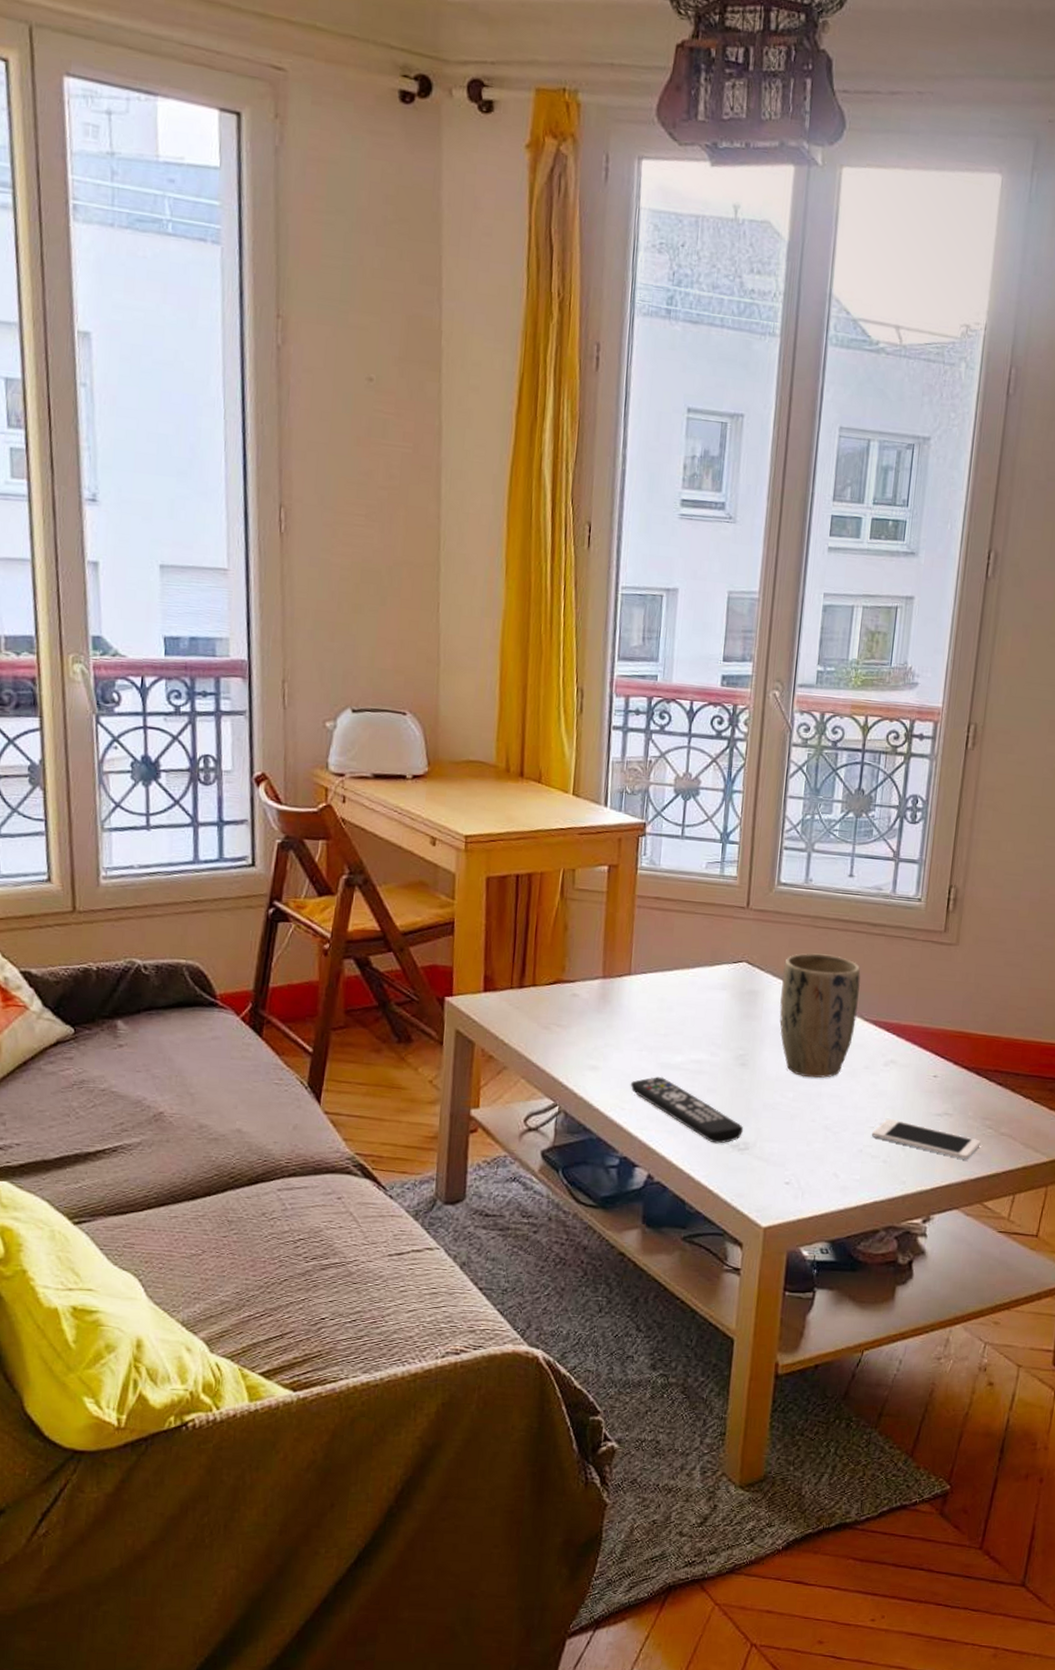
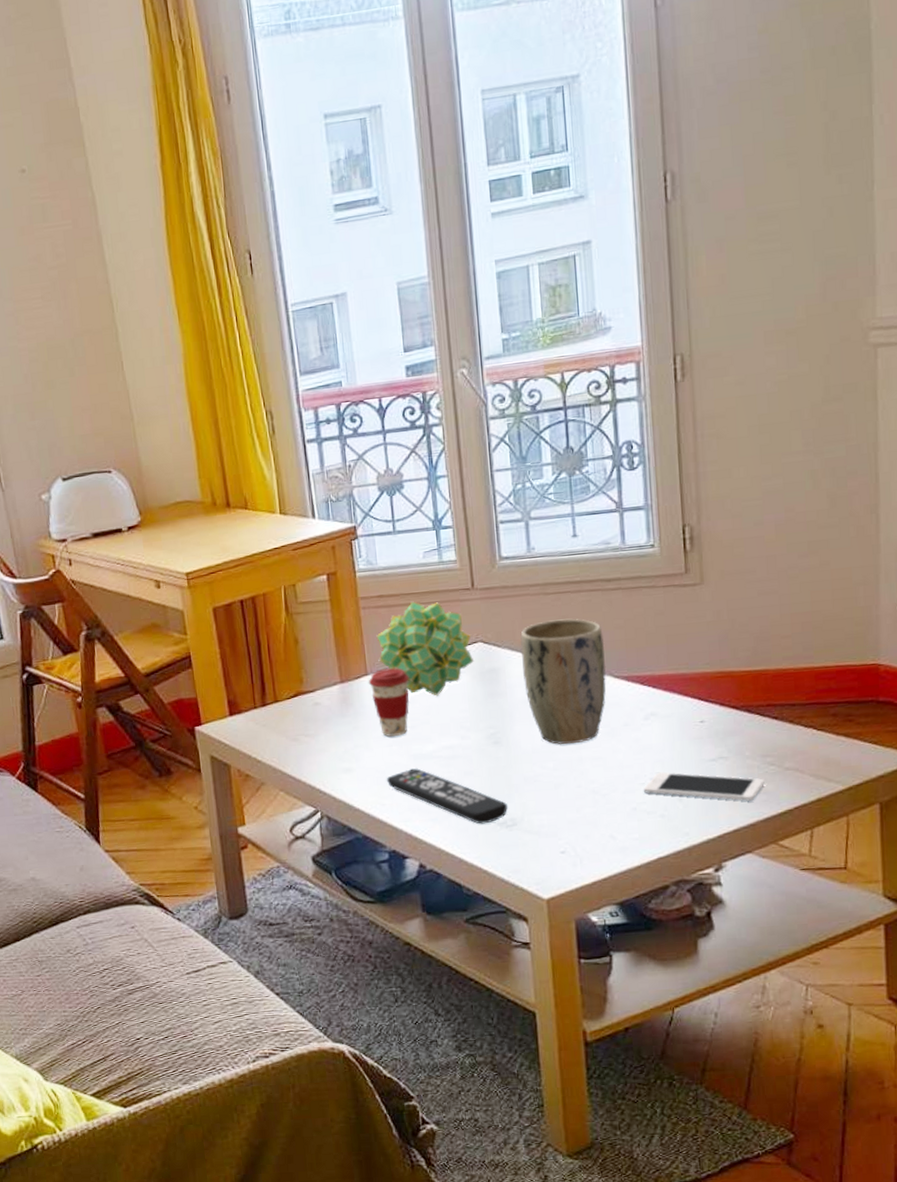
coffee cup: none [630,971,671,1042] -> present [368,668,409,737]
decorative ball: none [644,909,738,1009] -> present [376,601,475,696]

